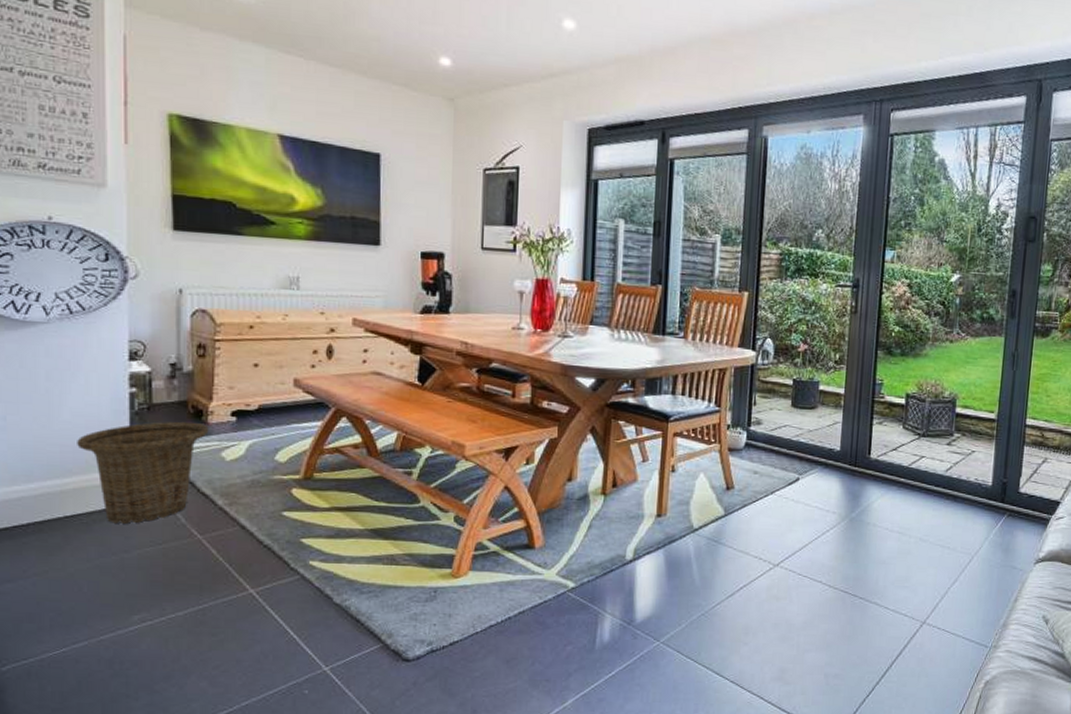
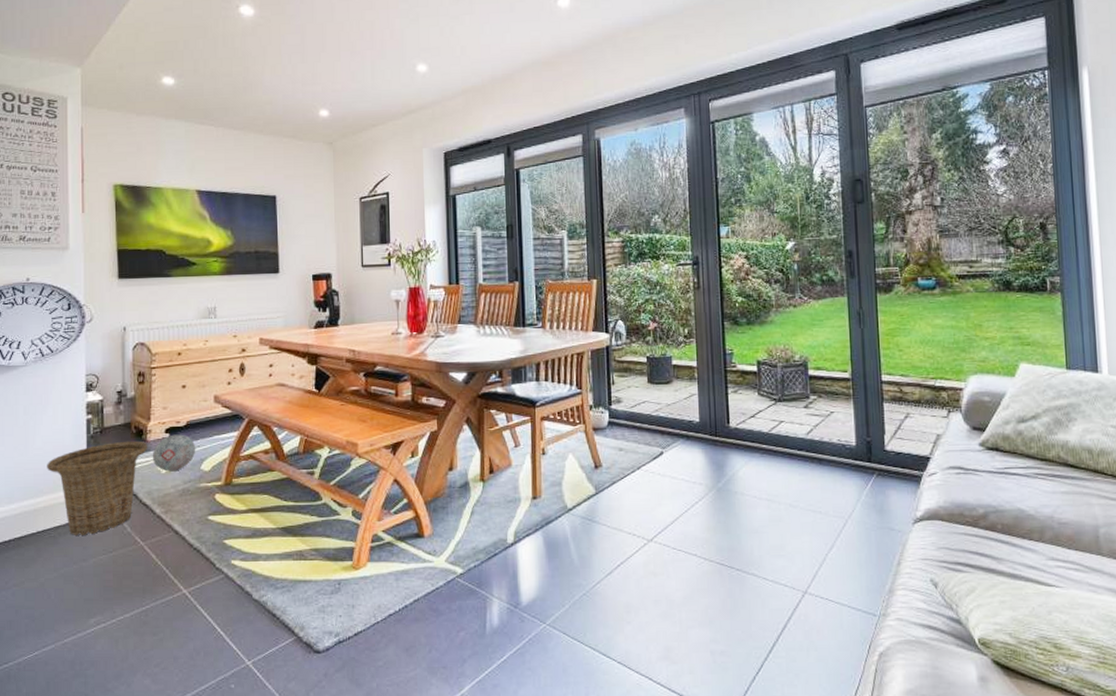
decorative ball: none [214,418,270,460] -> present [152,434,196,472]

